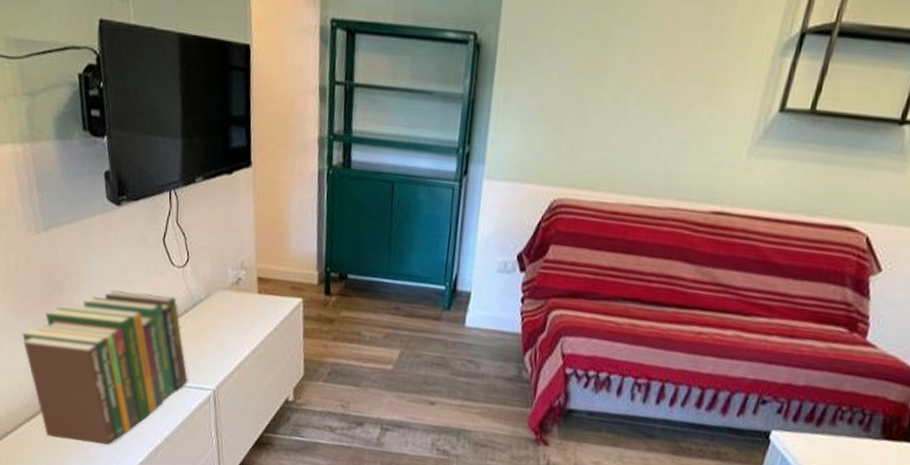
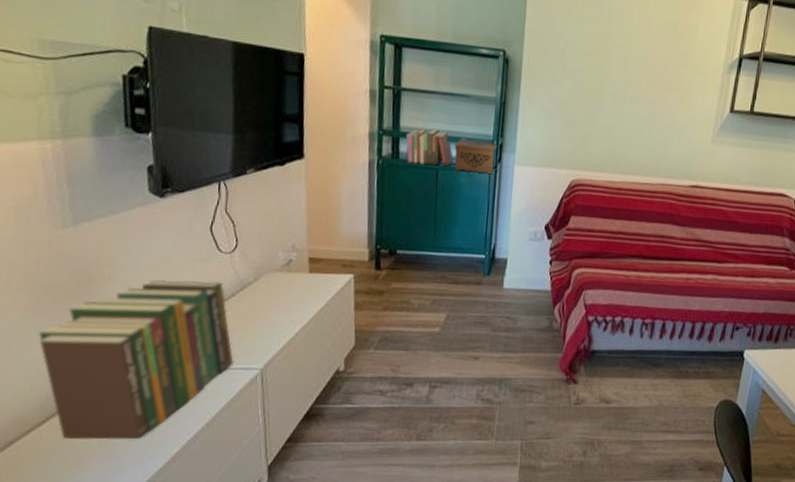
books: none [358,133,412,180] -> present [406,129,453,167]
decorative box: none [413,142,463,191] -> present [454,136,497,175]

